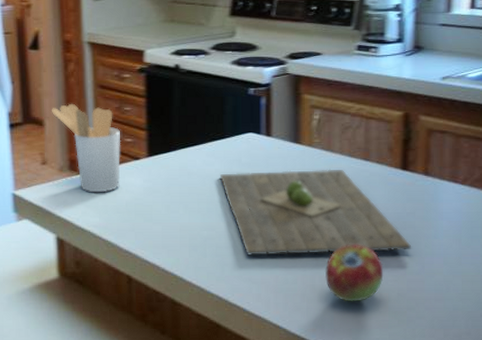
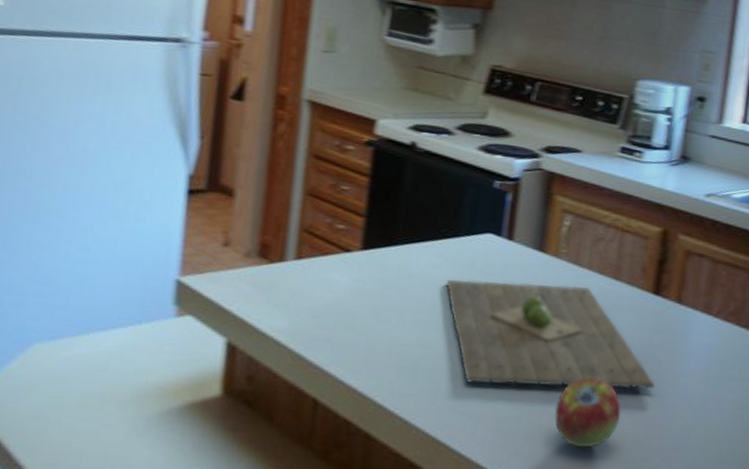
utensil holder: present [51,103,121,193] -> none [246,172,332,289]

